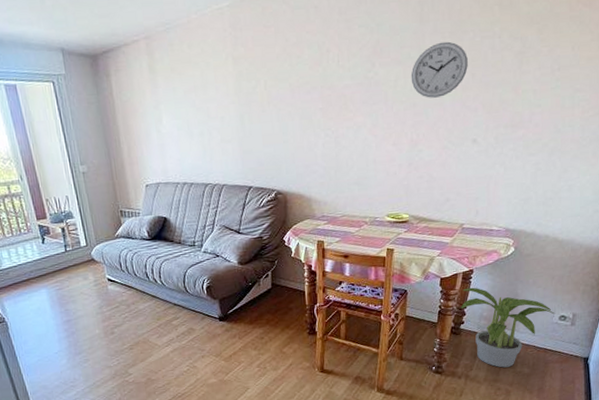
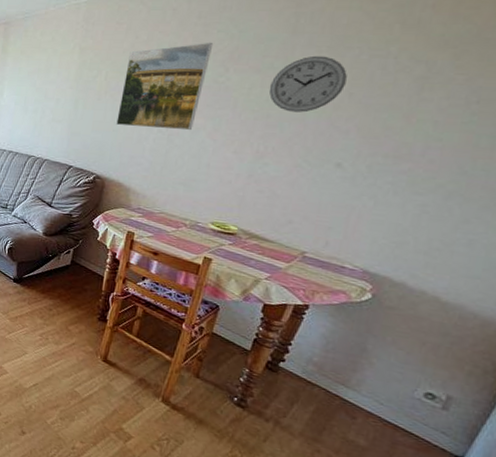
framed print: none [283,38,358,136] -> present [116,42,214,131]
potted plant: present [460,287,554,368] -> none [283,323,418,431]

